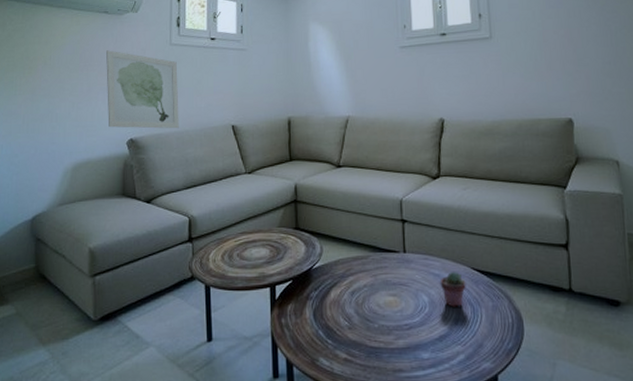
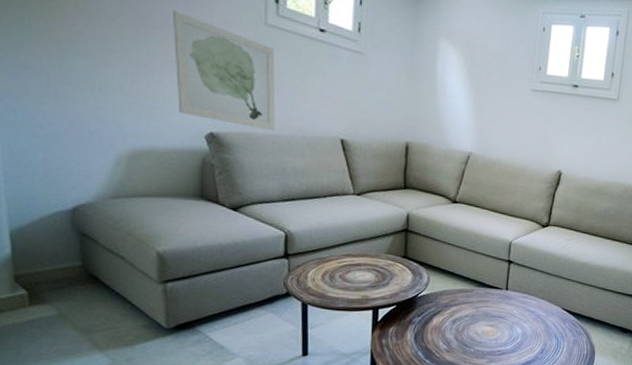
potted succulent: present [439,272,466,307] -> none [533,310,556,340]

